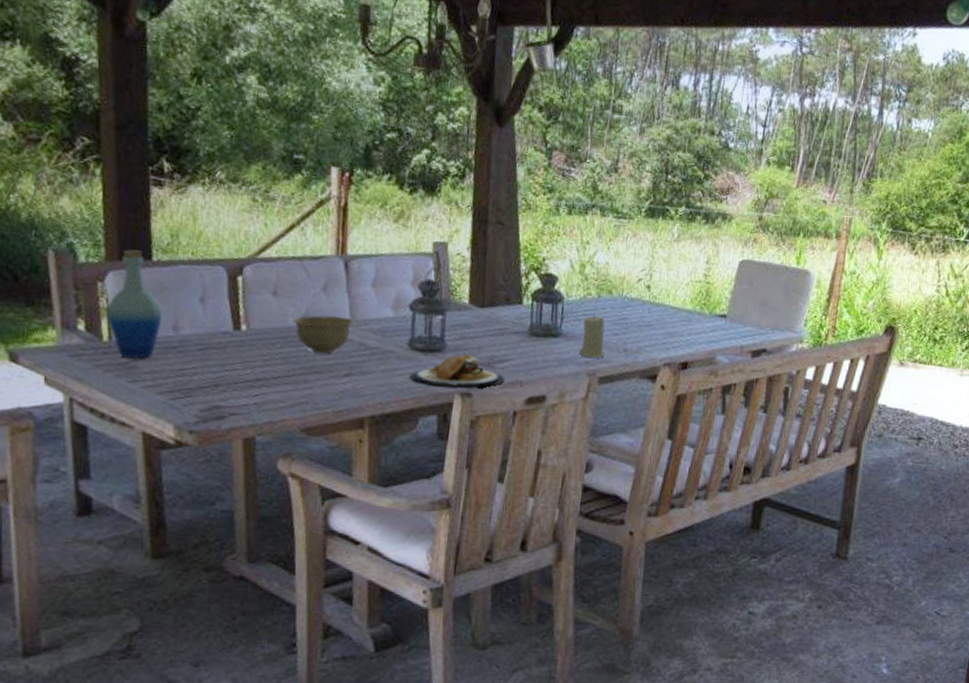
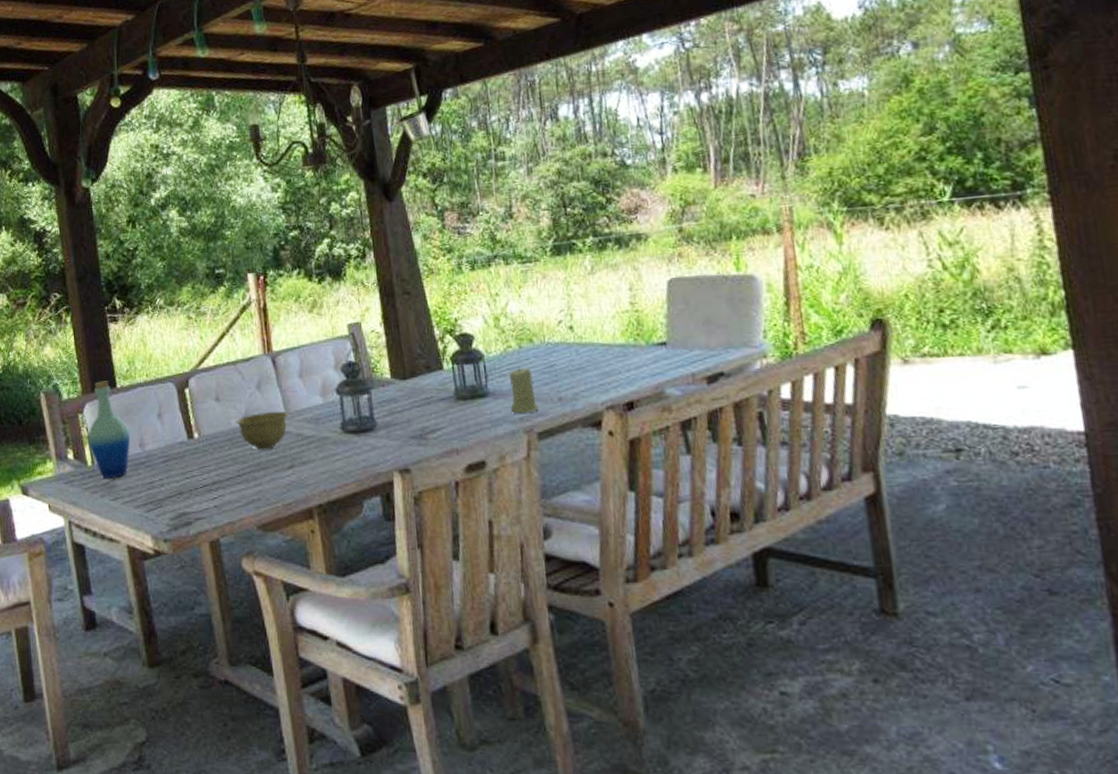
plate: present [409,354,506,389] -> none [347,429,441,467]

